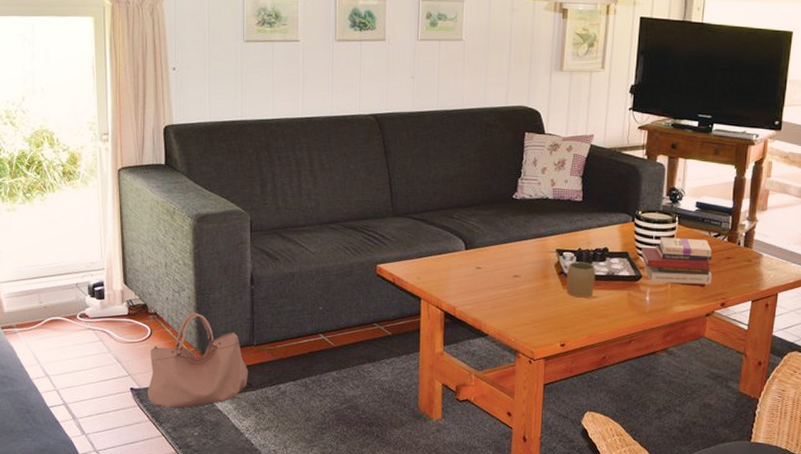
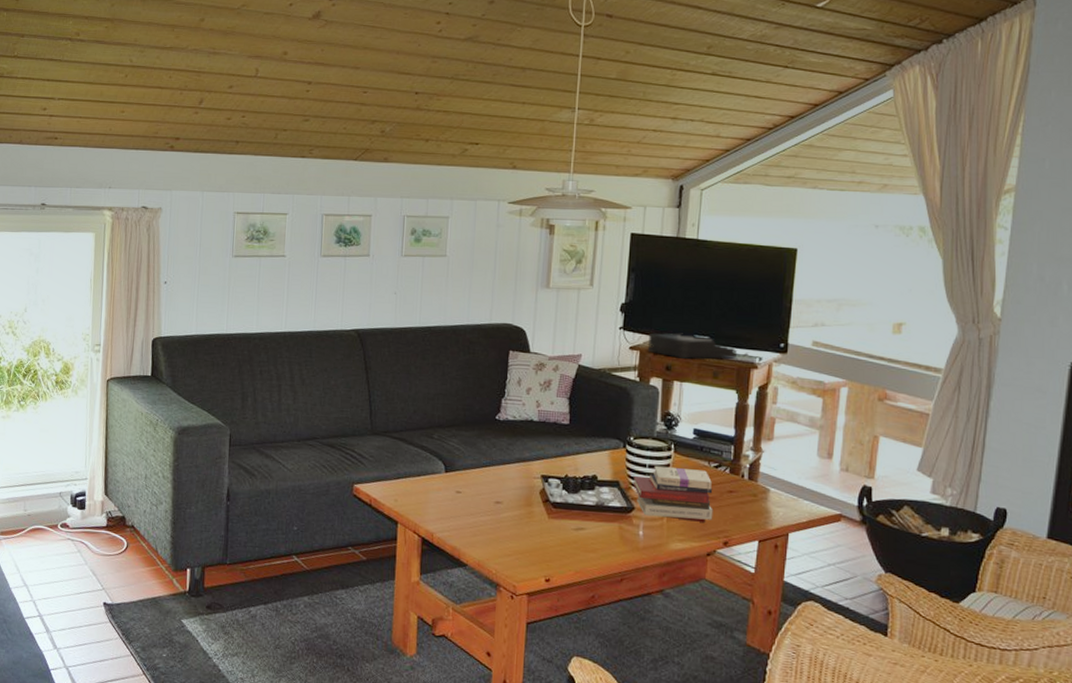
handbag: present [147,313,248,409] -> none [119,527,220,627]
mug: present [566,261,596,298] -> none [551,489,584,529]
game console: none [655,113,737,137] -> present [647,333,738,360]

